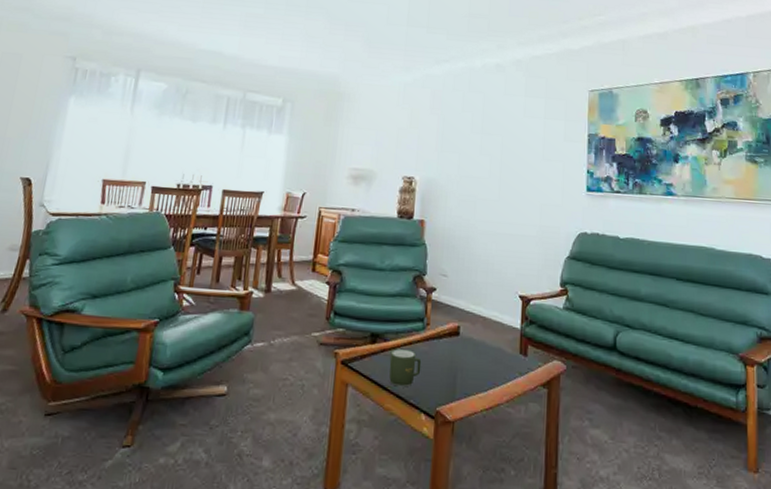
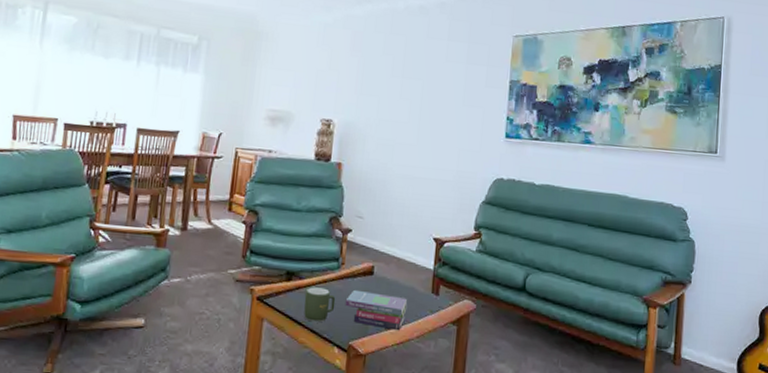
books: none [431,351,495,395] -> present [345,289,407,331]

